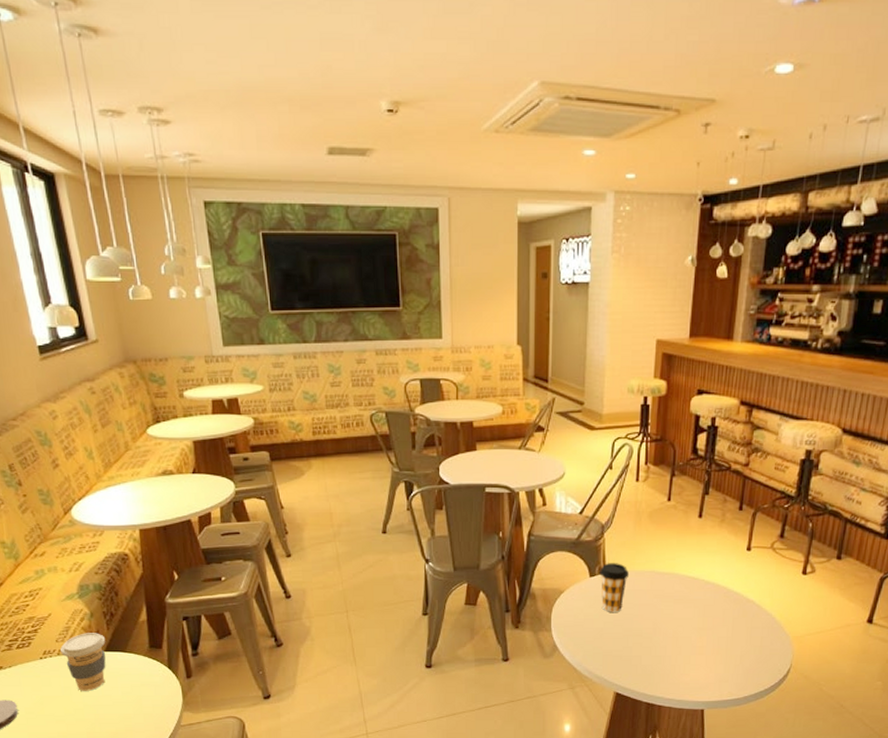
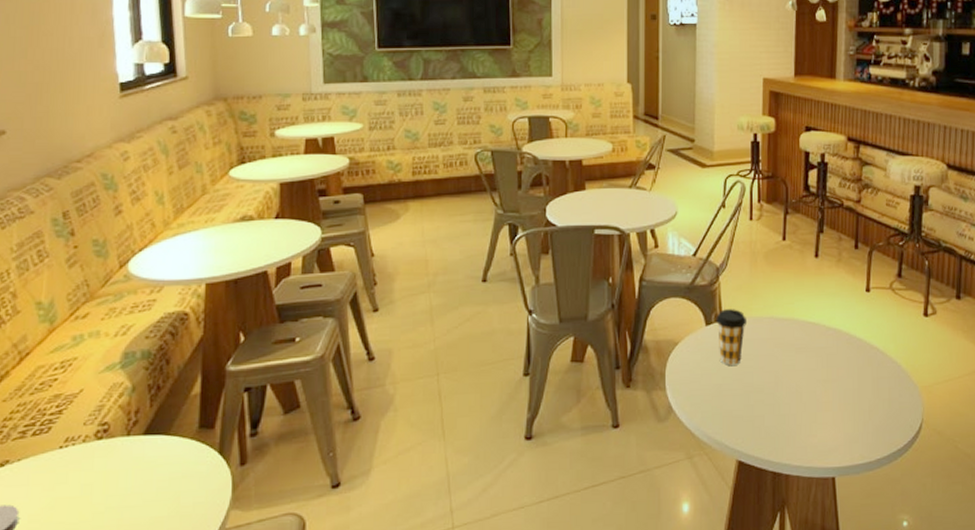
coffee cup: present [60,633,106,691] -> none [87,411,146,489]

